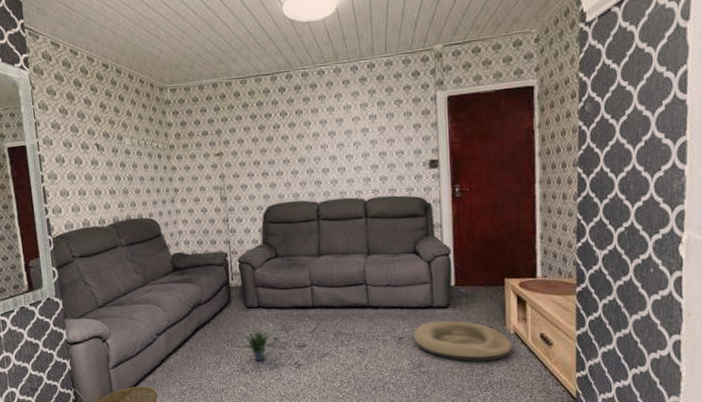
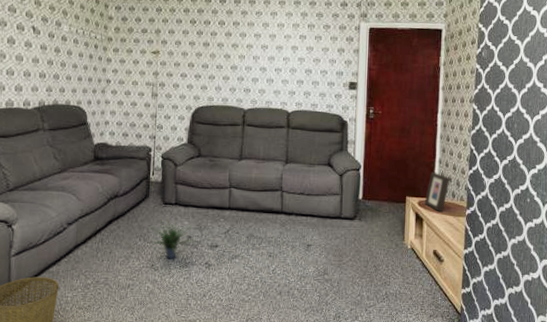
dog bed: present [414,321,512,361] -> none [321,232,408,272]
picture frame: none [526,248,555,292] -> present [424,171,450,212]

